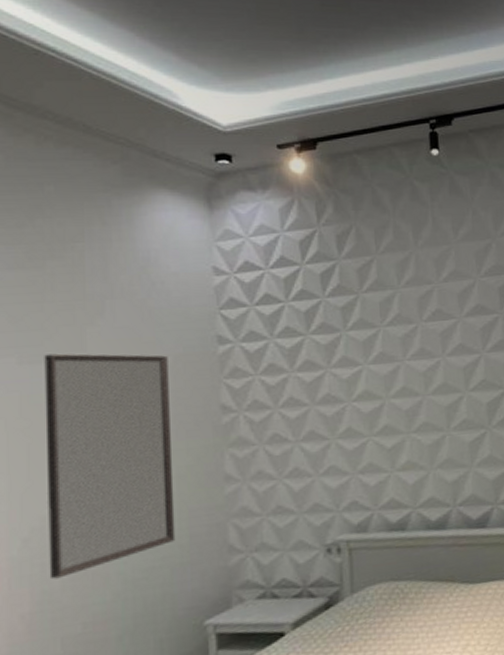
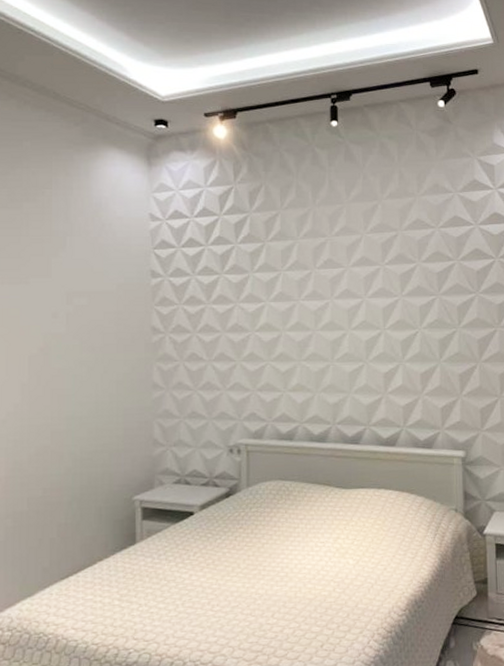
home mirror: present [44,353,176,580] -> none [19,277,114,453]

